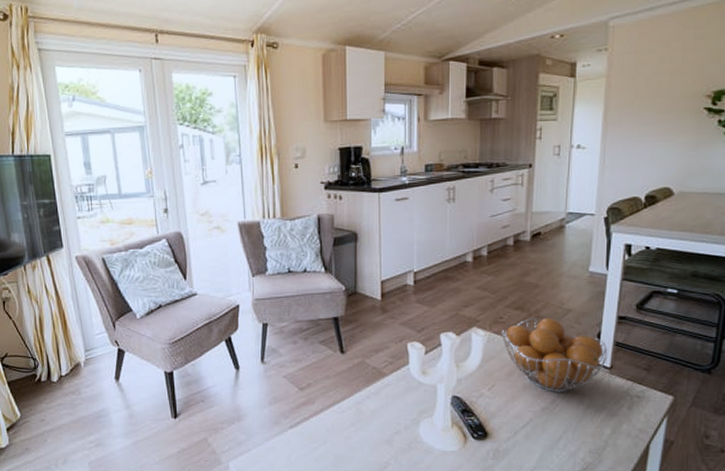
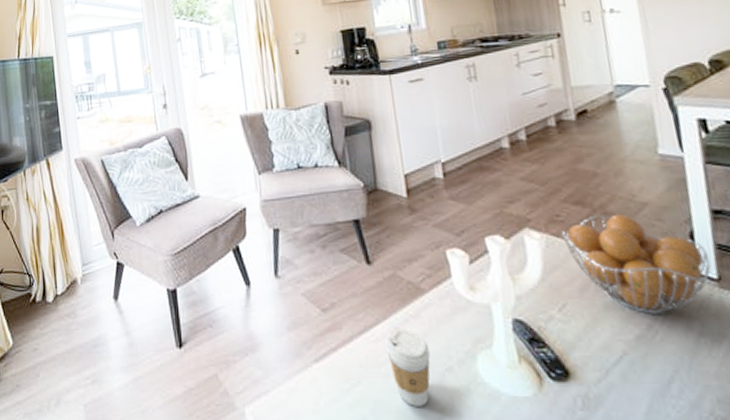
coffee cup: none [350,403,384,459] -> present [385,329,430,407]

